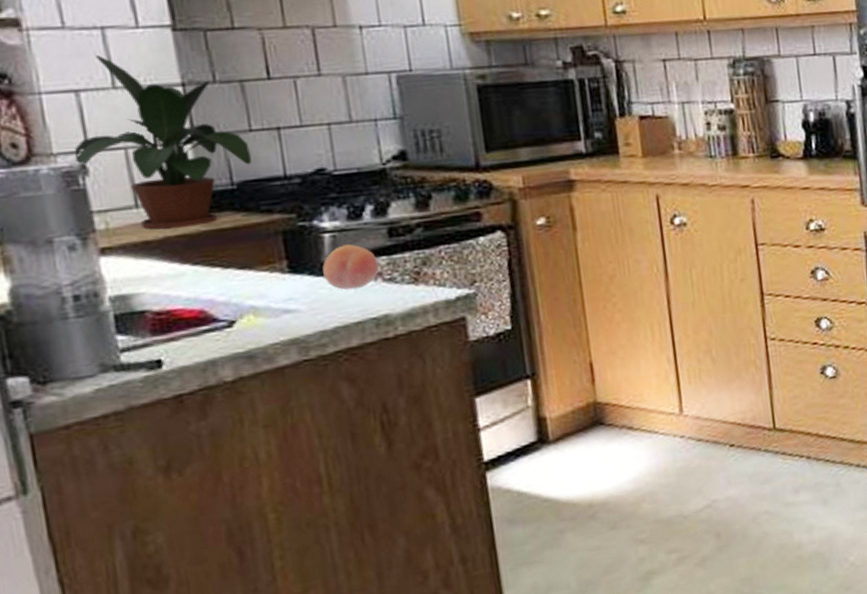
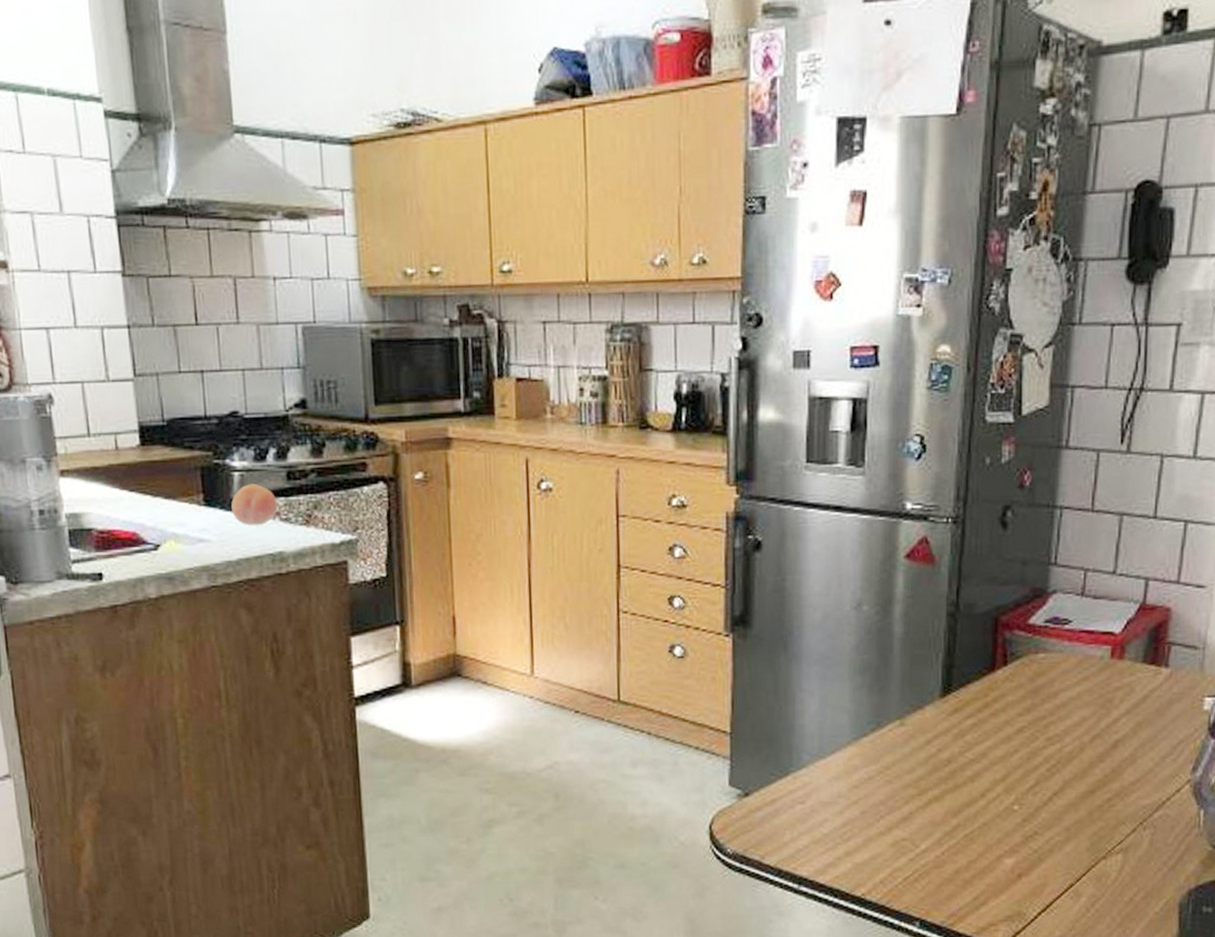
potted plant: present [74,55,252,230] -> none [43,297,179,457]

